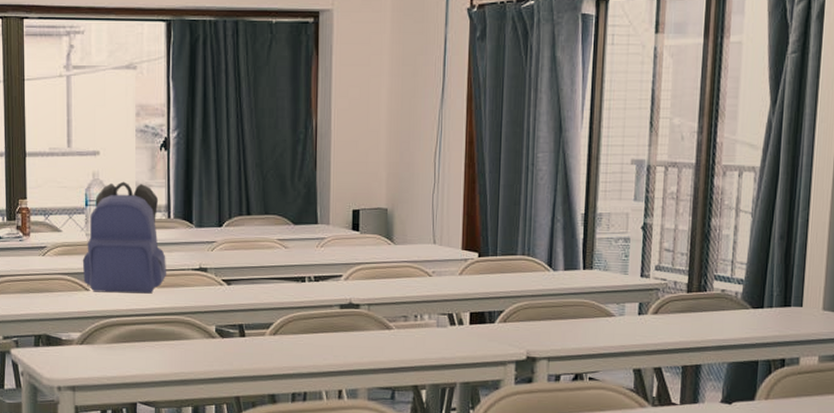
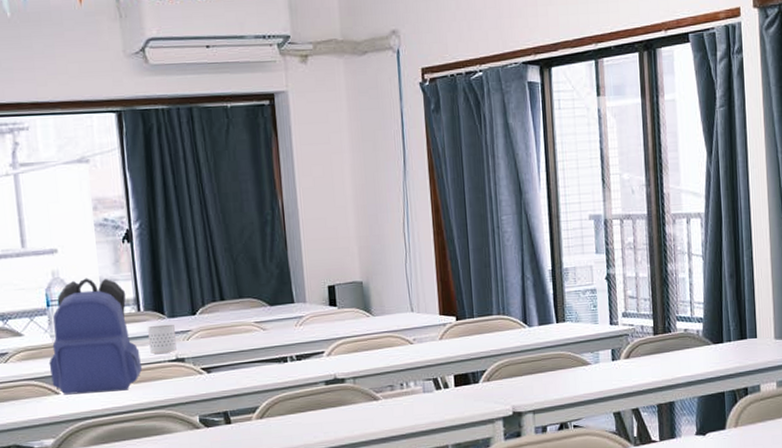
mug: none [175,233,201,261] -> present [147,324,177,354]

